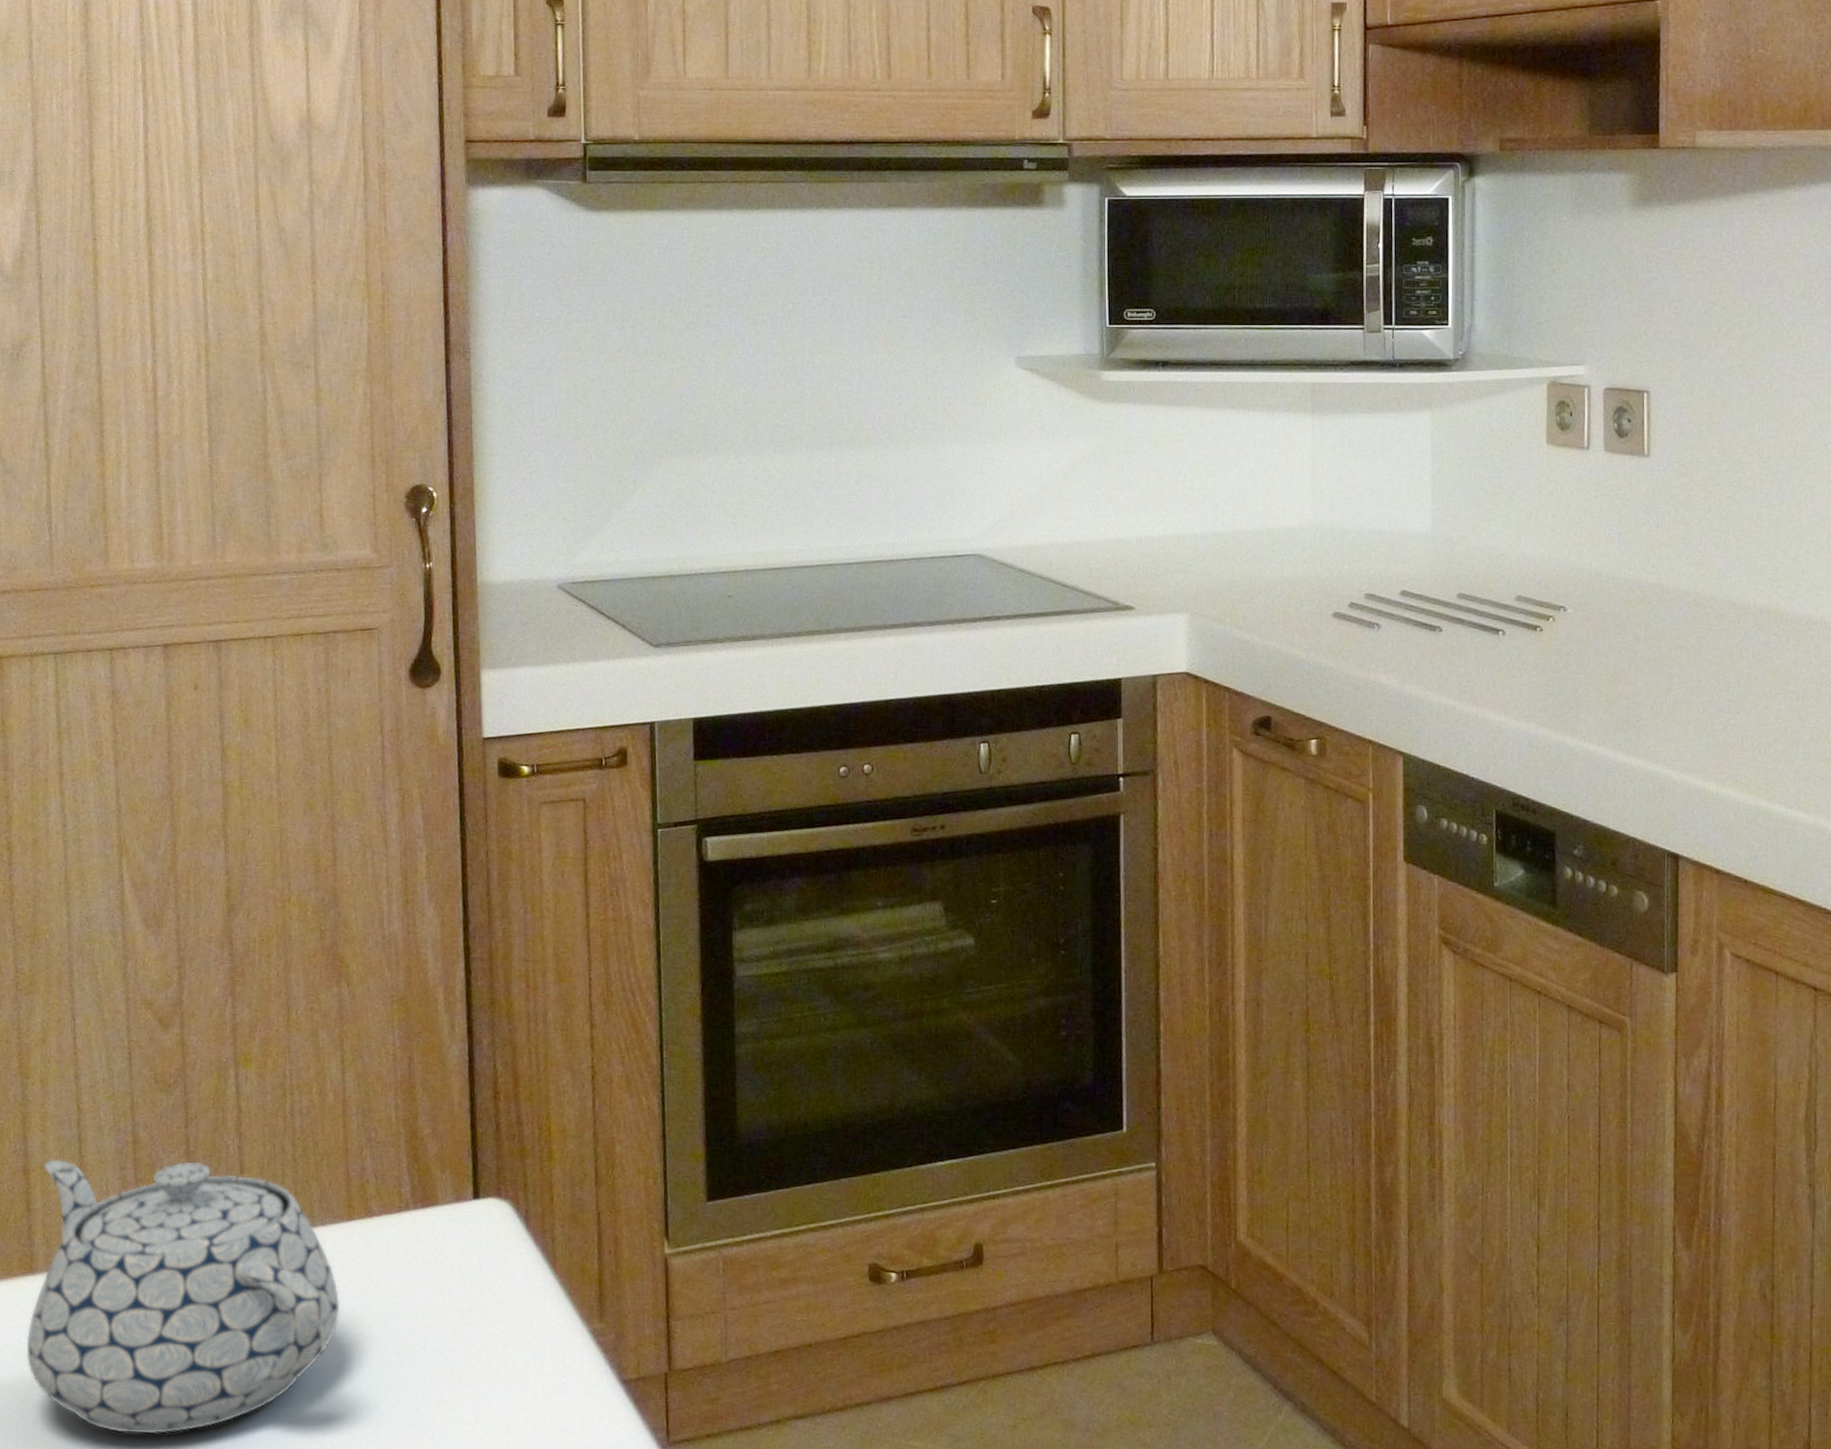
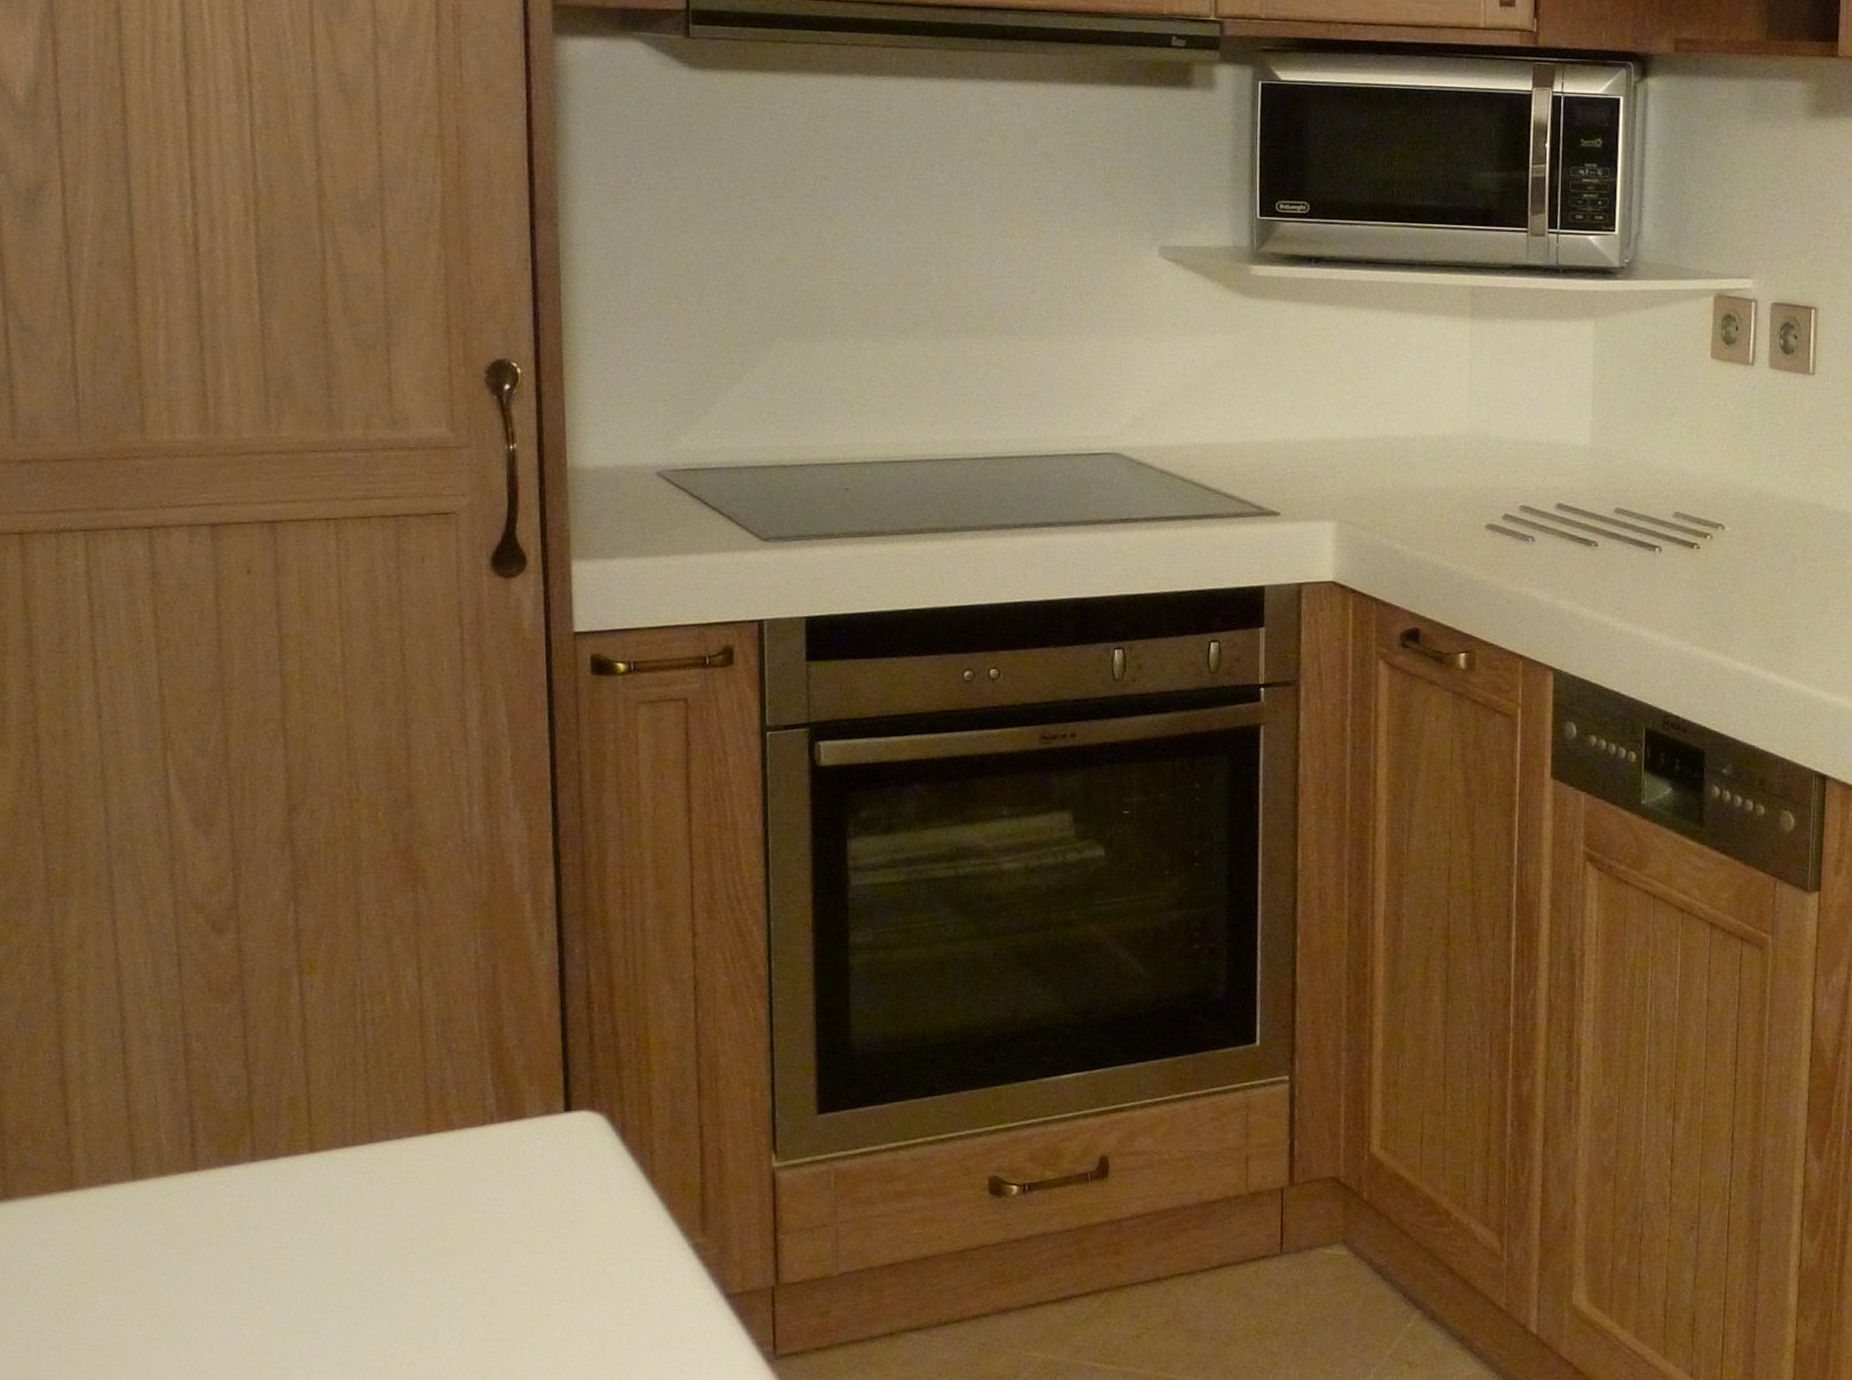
teapot: present [26,1159,340,1435] -> none [67,1070,419,1354]

